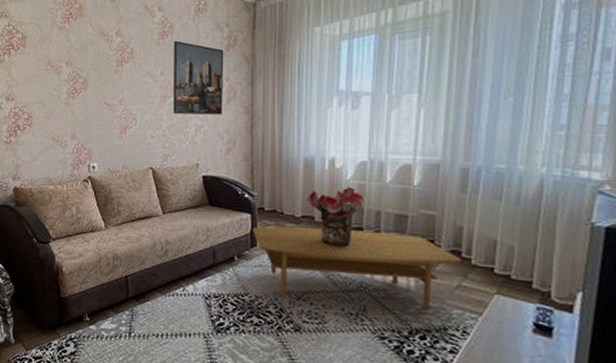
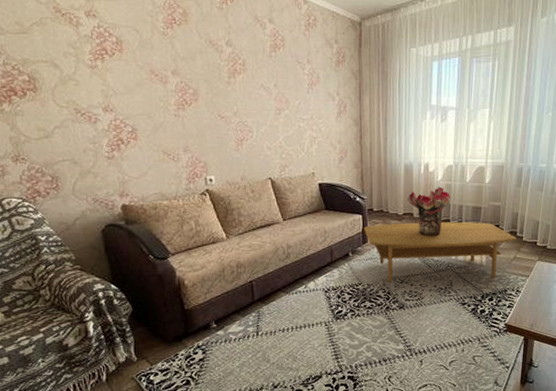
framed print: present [173,40,224,115] -> none [285,54,335,127]

